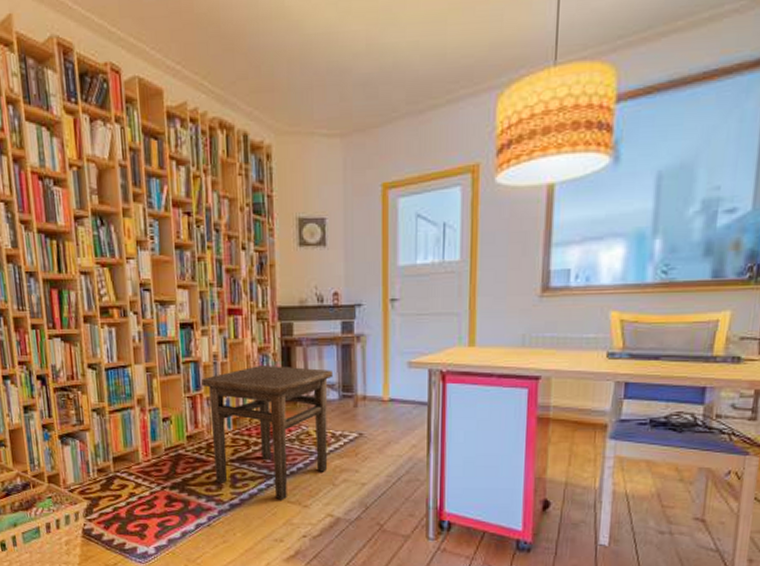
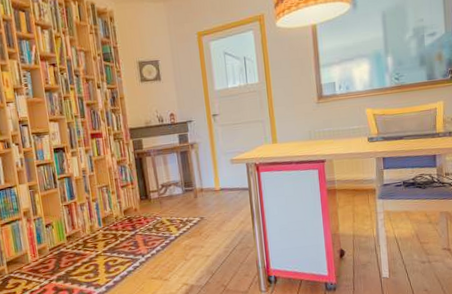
side table: present [201,364,334,500] -> none [74,171,180,278]

